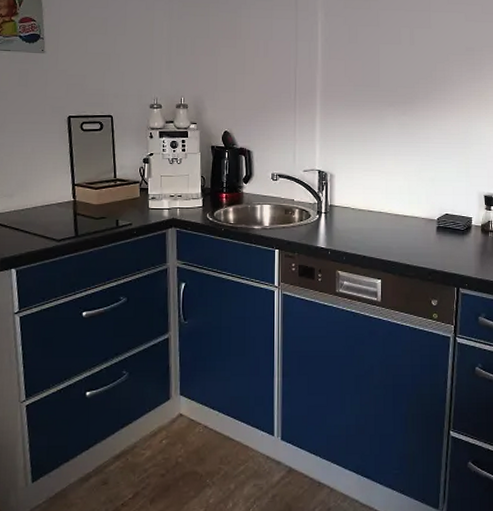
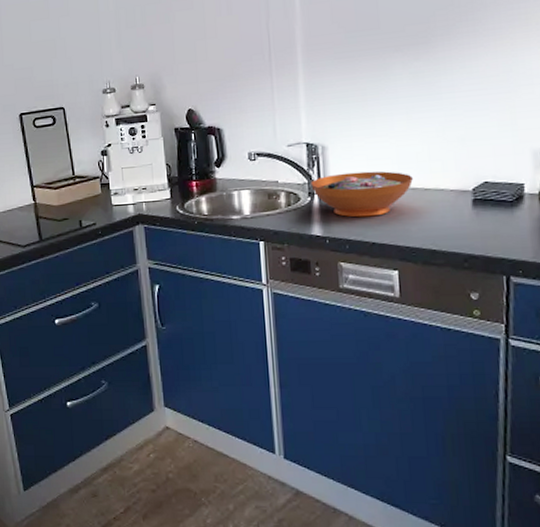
decorative bowl: none [320,198,396,235] -> present [310,171,413,218]

